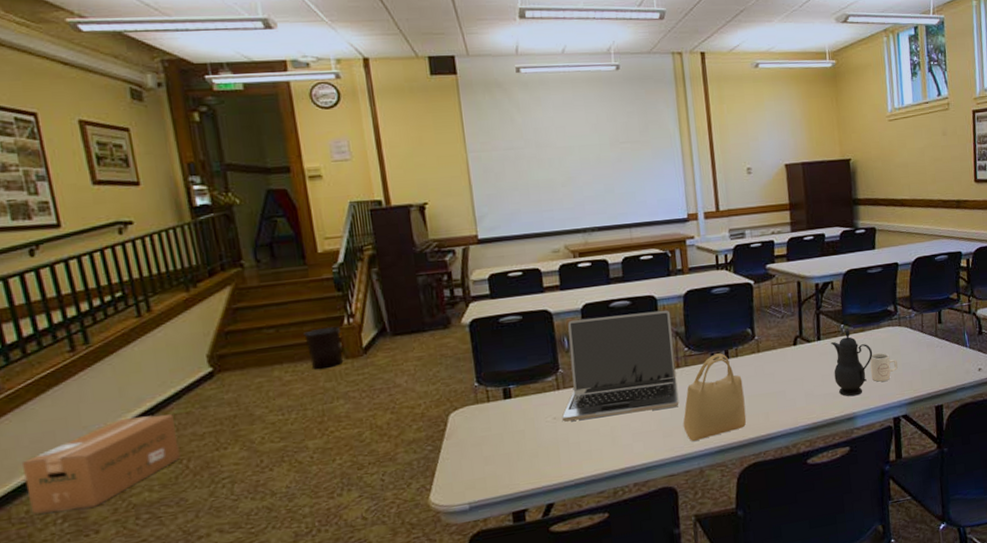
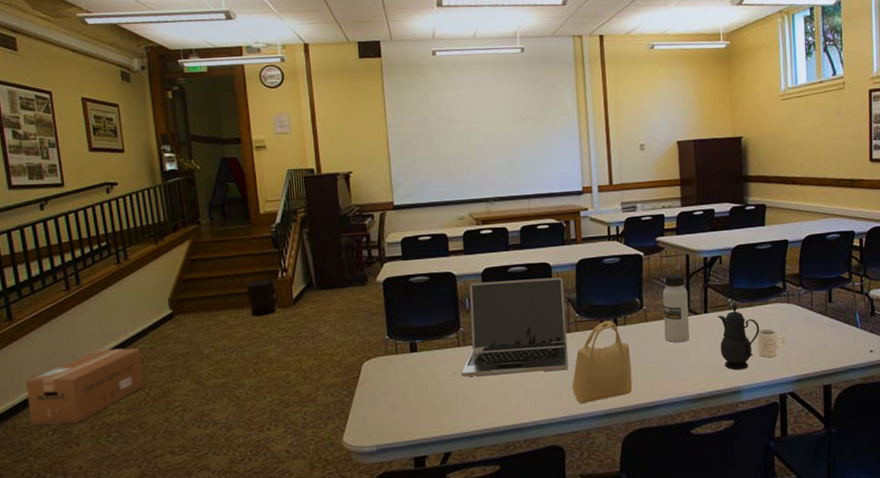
water bottle: none [774,301,803,373] -> present [662,274,690,343]

